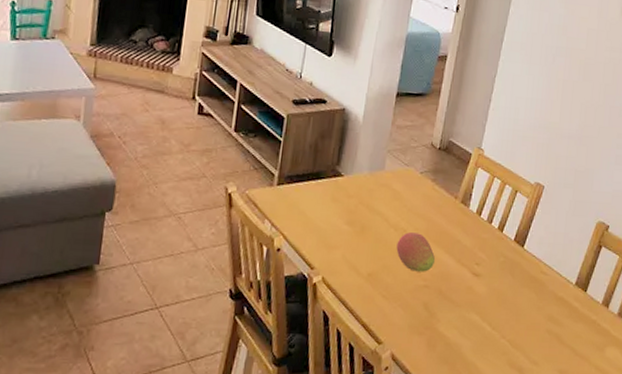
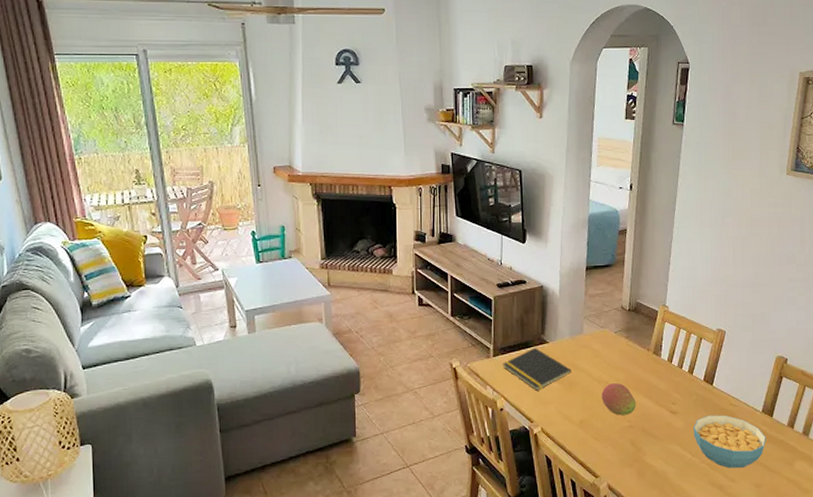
notepad: none [286,180,366,232] -> present [503,348,571,391]
cereal bowl: none [496,282,577,350] -> present [693,415,766,469]

